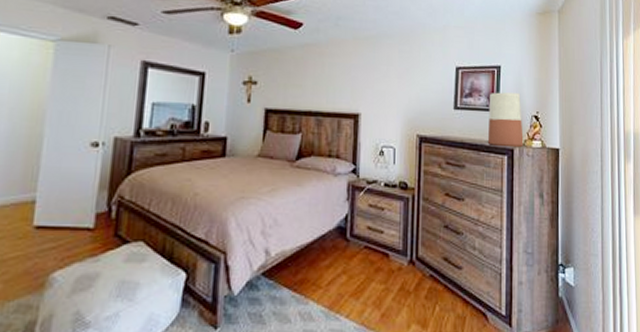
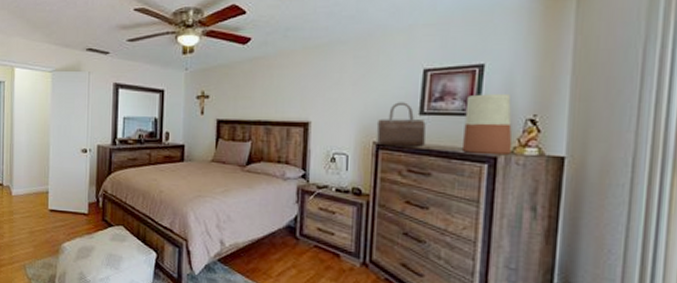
handbag: none [419,96,460,142] -> present [376,102,427,149]

